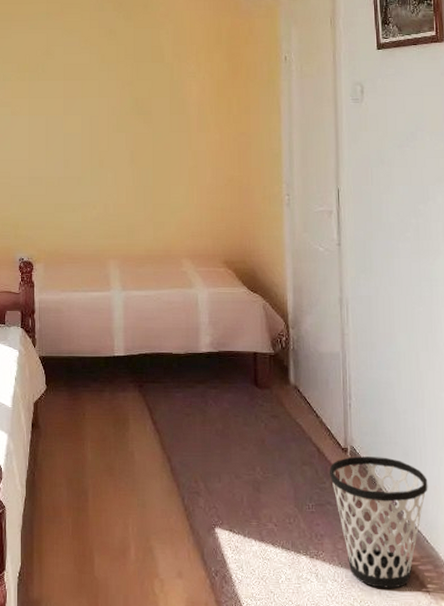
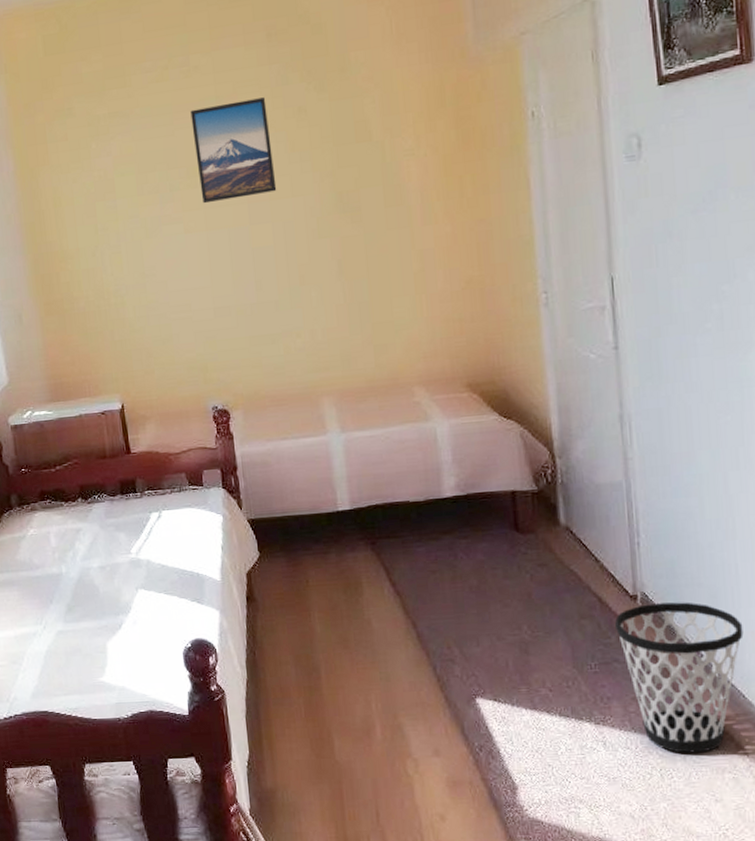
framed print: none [25,18,88,94] -> present [190,97,277,204]

